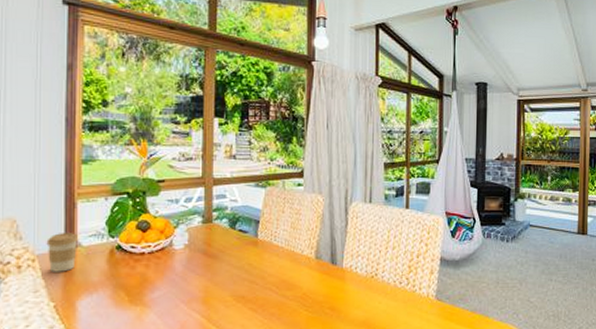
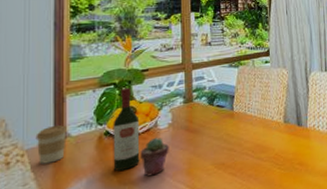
wine bottle: none [125,198,154,290] -> present [113,87,140,171]
potted succulent: none [153,258,184,300] -> present [140,137,169,177]

